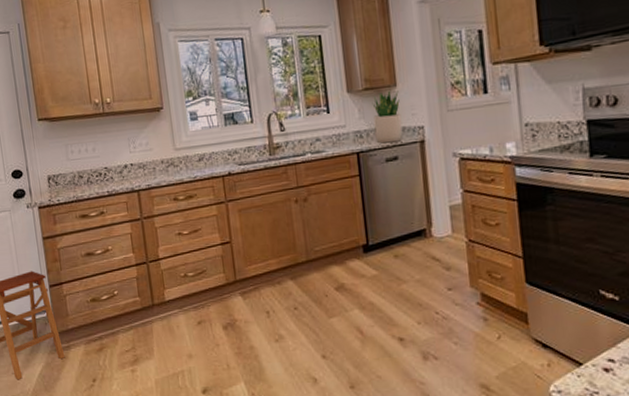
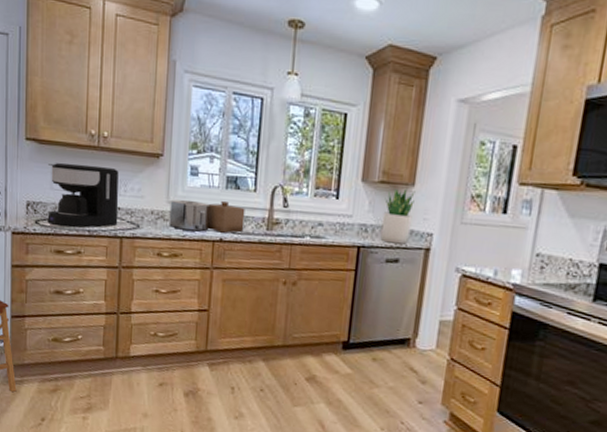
coffee maker: none [57,129,155,197] -> present [34,163,141,233]
toaster: none [177,142,217,173] -> present [169,199,211,232]
canister: none [213,136,249,167] -> present [208,200,245,234]

